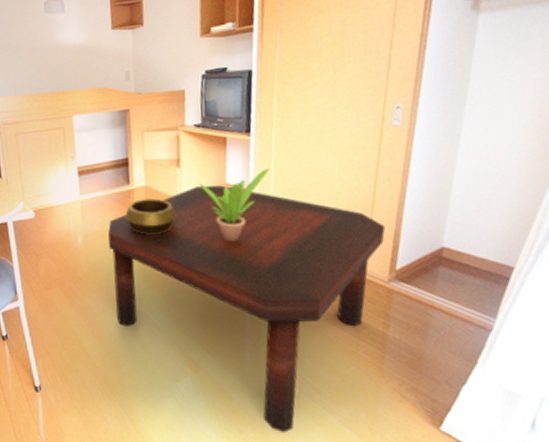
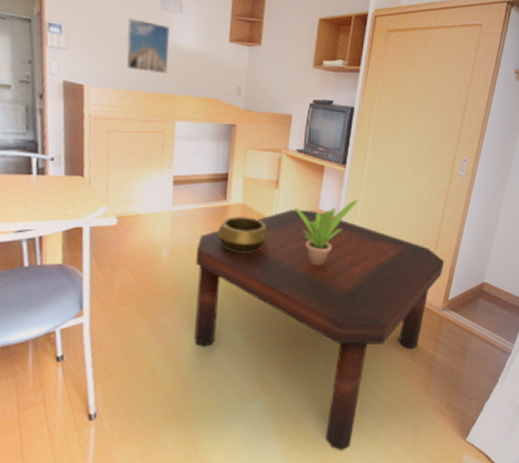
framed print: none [18,26,59,75] -> present [126,18,170,75]

